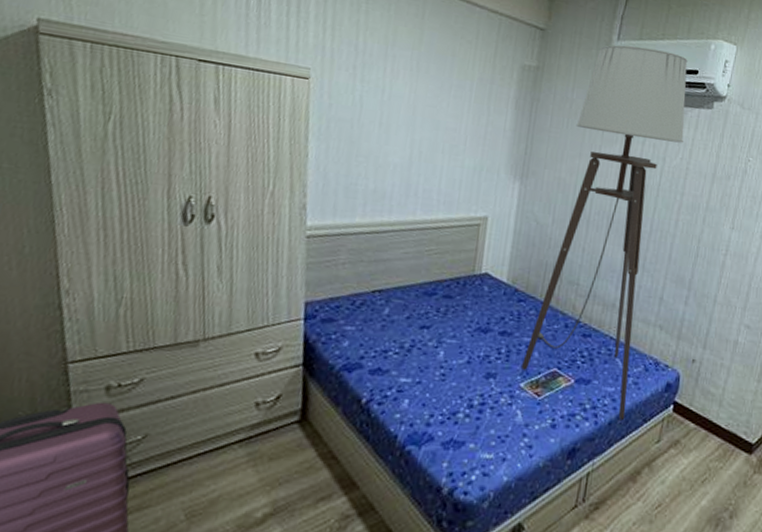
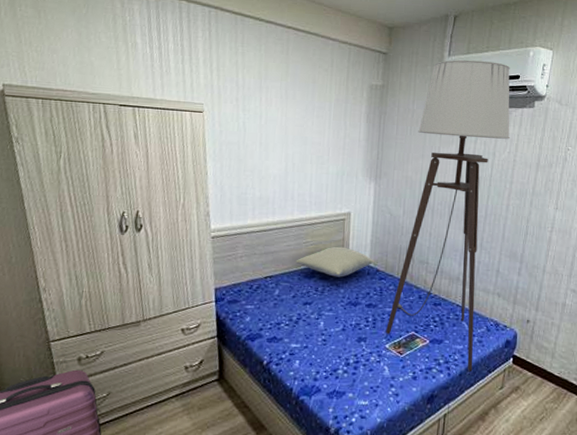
pillow: none [413,257,513,297] -> present [295,246,374,278]

